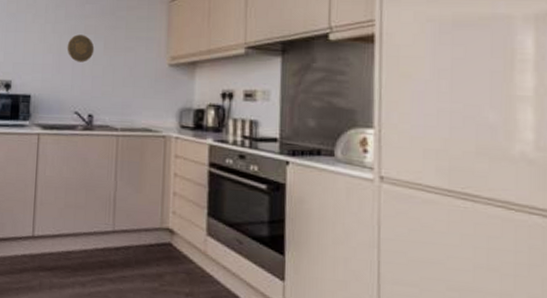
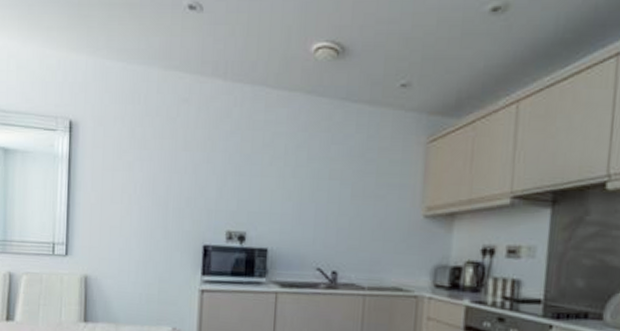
decorative plate: present [67,34,95,63] -> none [309,180,340,212]

